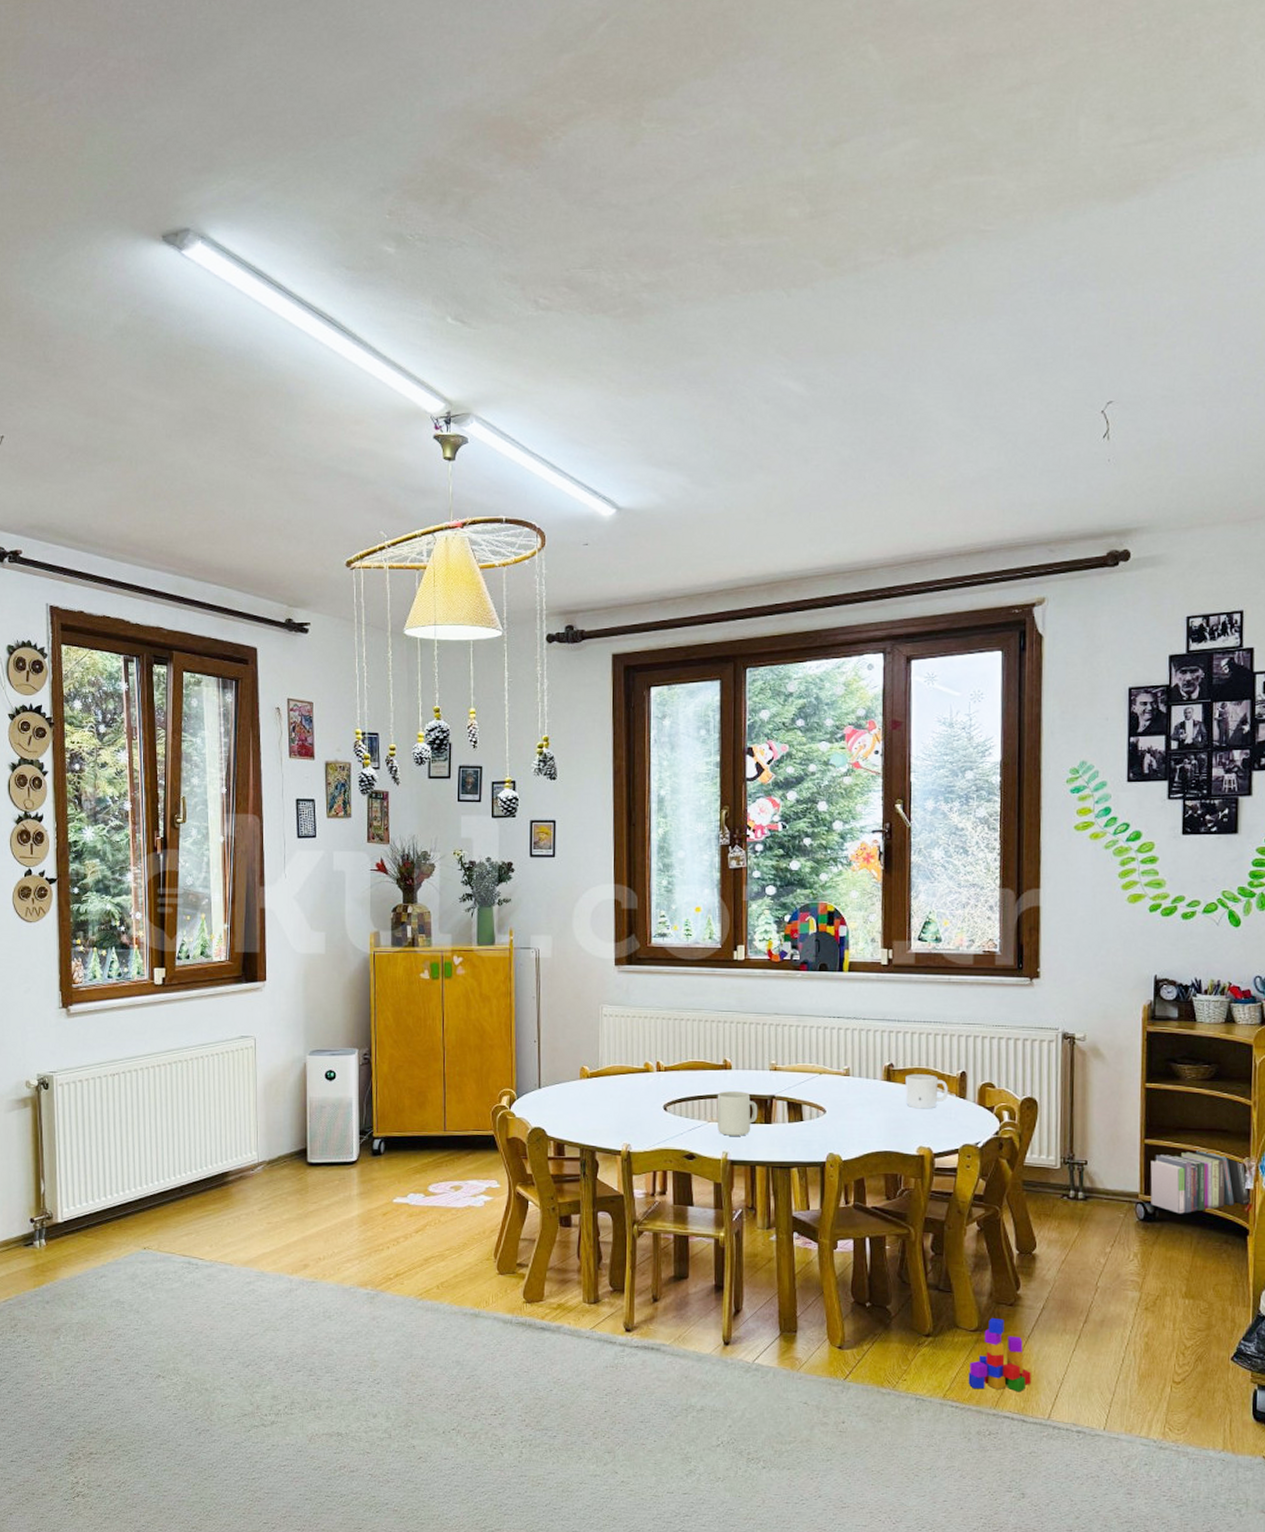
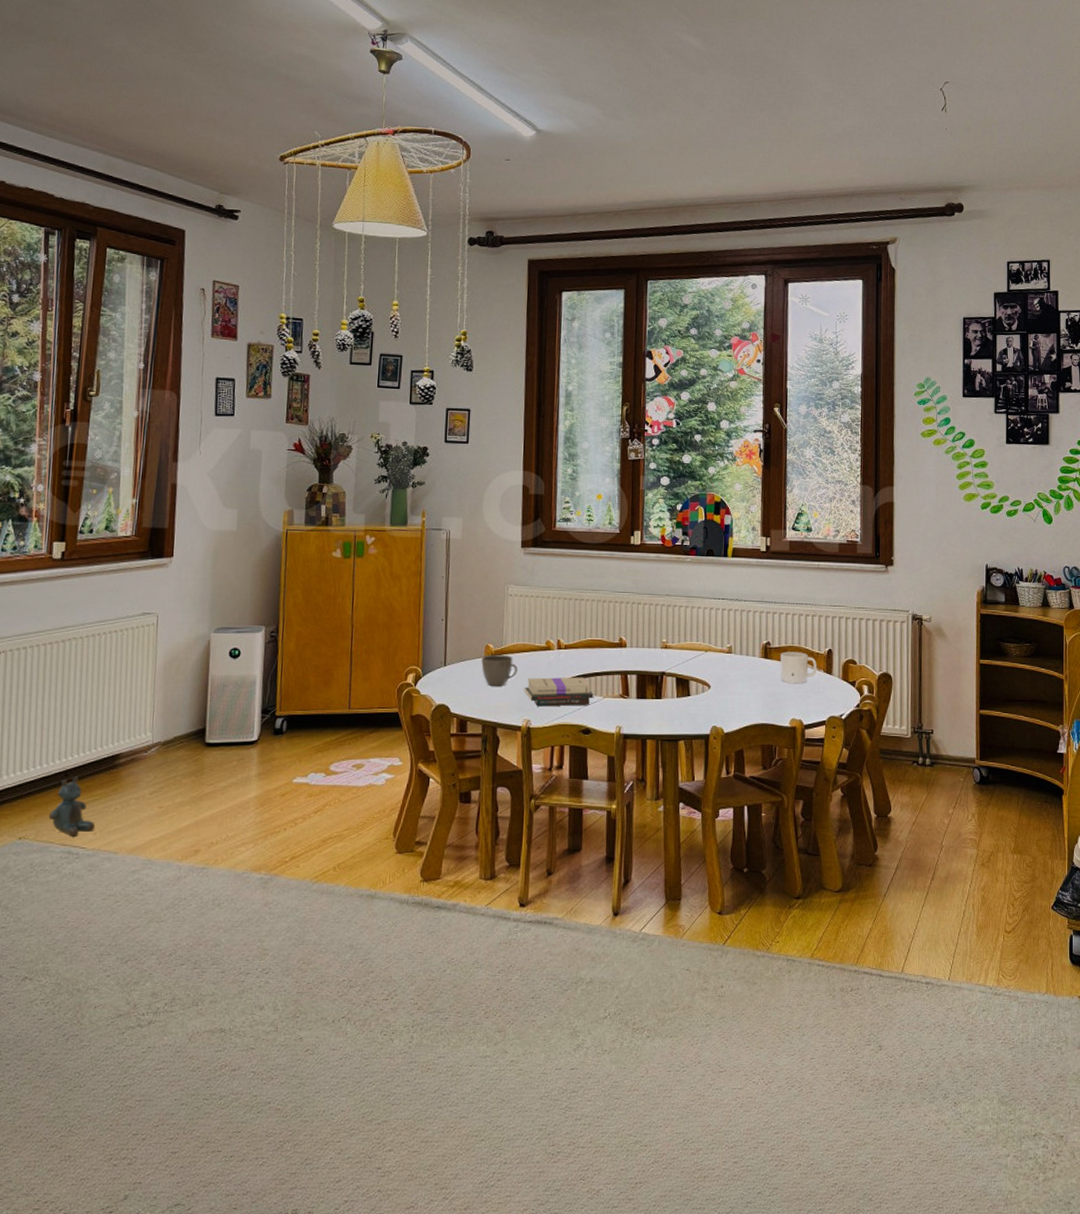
stuffed animal: none [168,1191,210,1249] -> present [48,775,95,837]
cup: none [577,1076,615,1109] -> present [481,654,518,686]
books: none [622,1100,697,1131] -> present [524,677,594,707]
cup: present [717,1091,758,1136] -> none [612,668,650,711]
toy blocks: present [968,1317,1031,1392] -> none [833,878,887,948]
books: present [1150,1149,1250,1214] -> none [984,718,1064,777]

